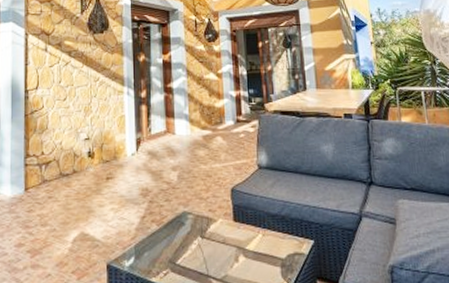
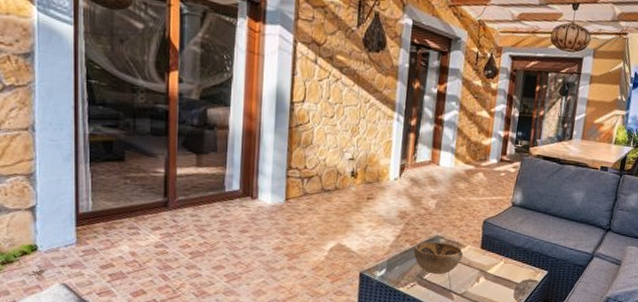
decorative bowl: none [161,219,215,258] -> present [413,241,463,275]

